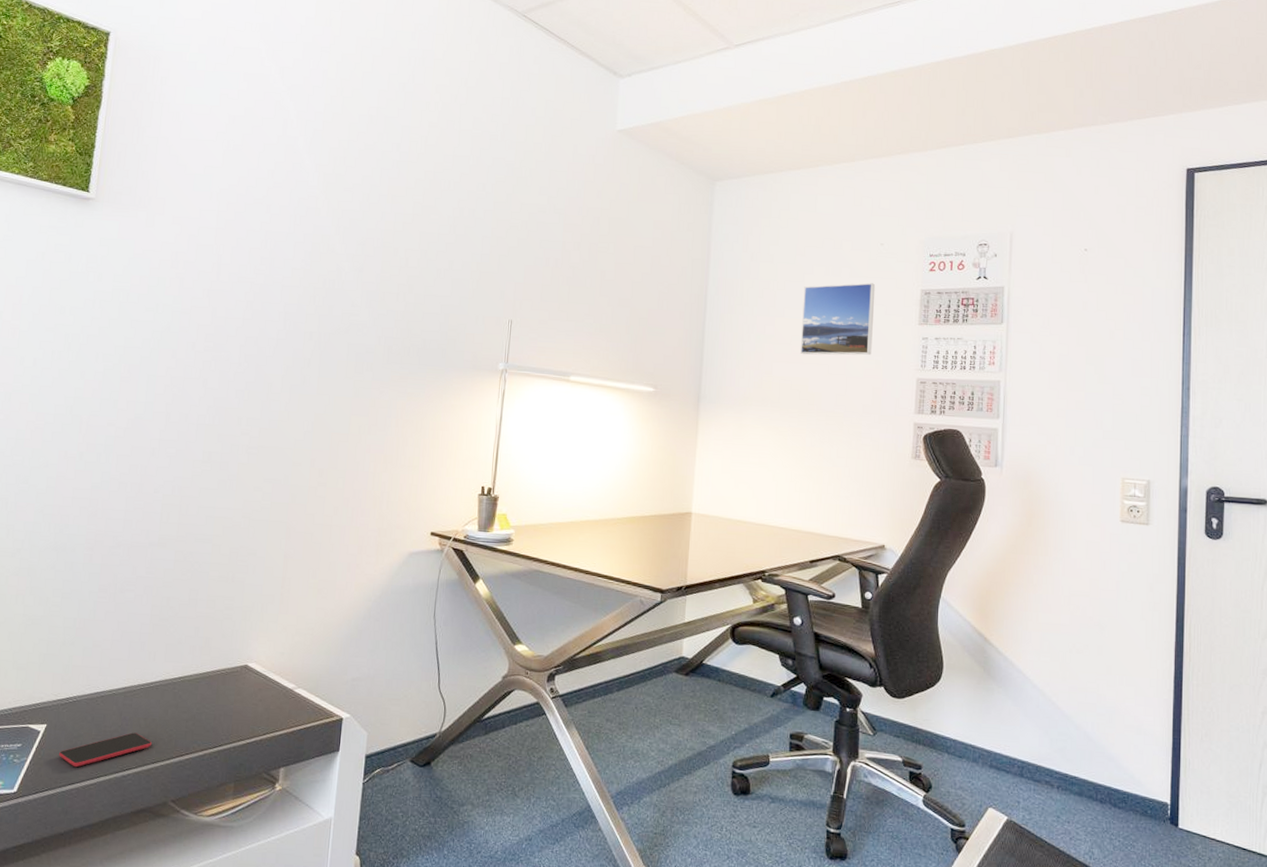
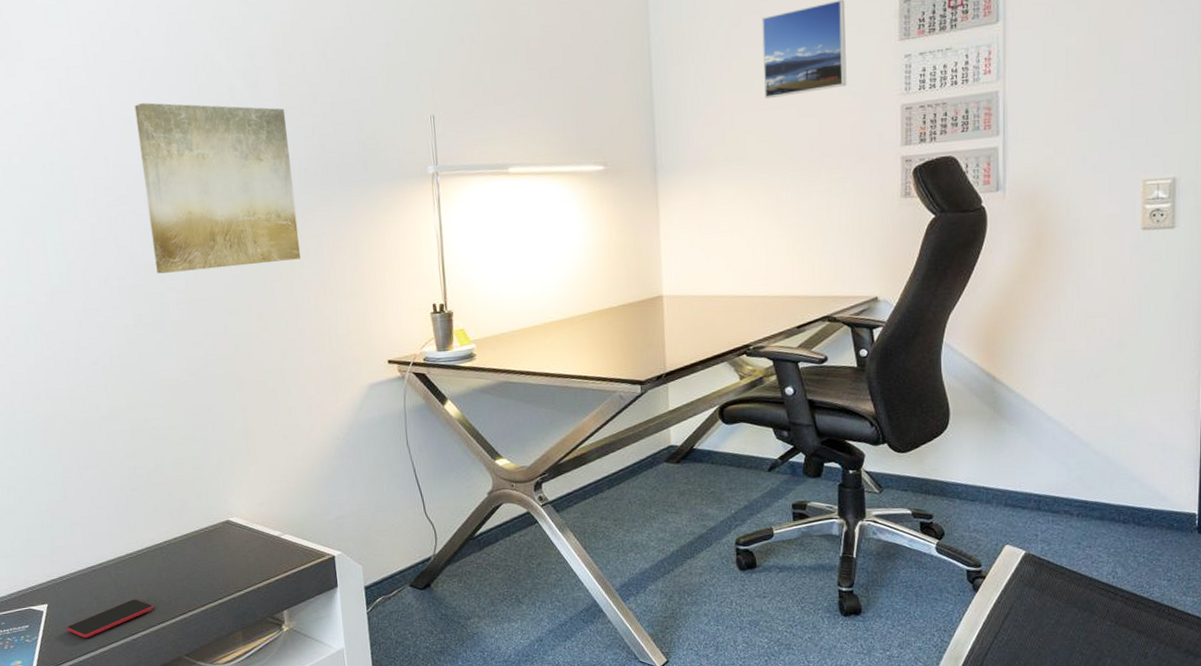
wall art: none [235,267,382,426] -> present [134,102,301,274]

